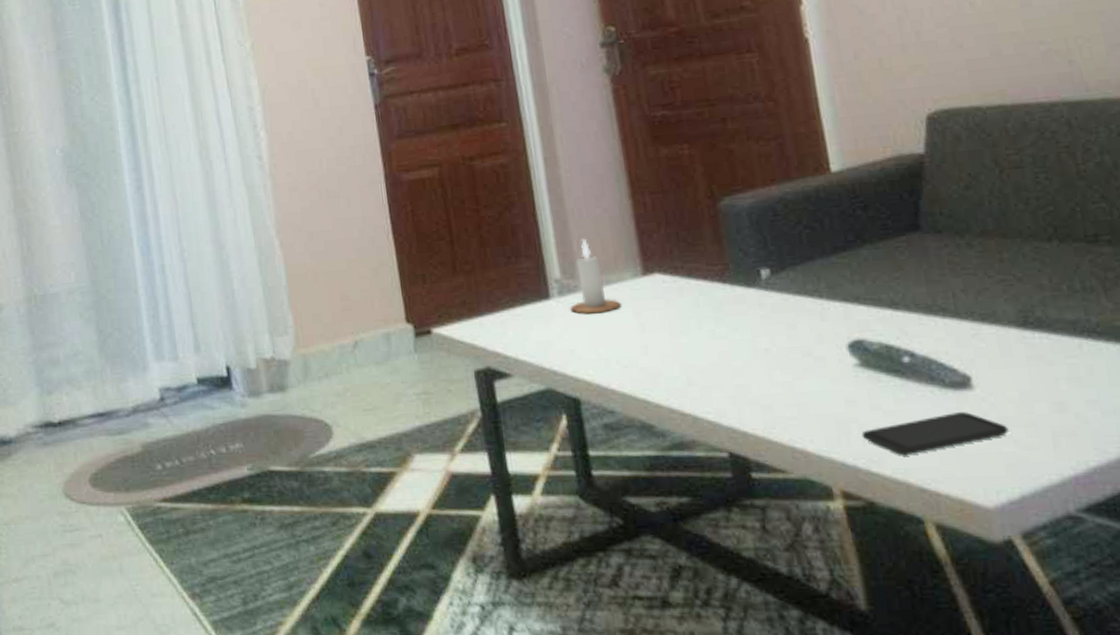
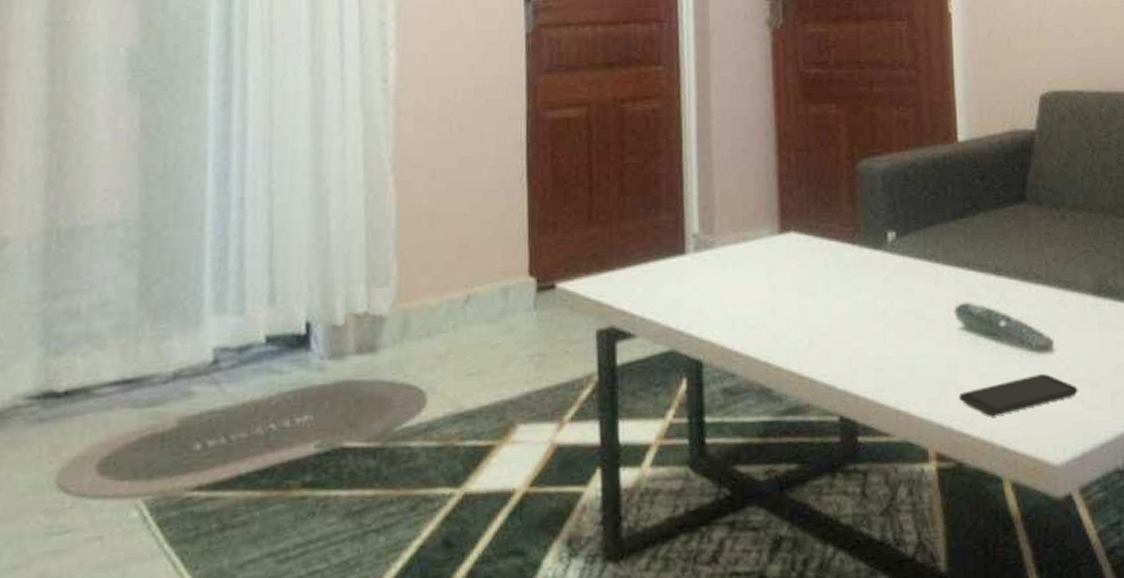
candle: present [570,238,621,314] -> none [704,192,755,272]

